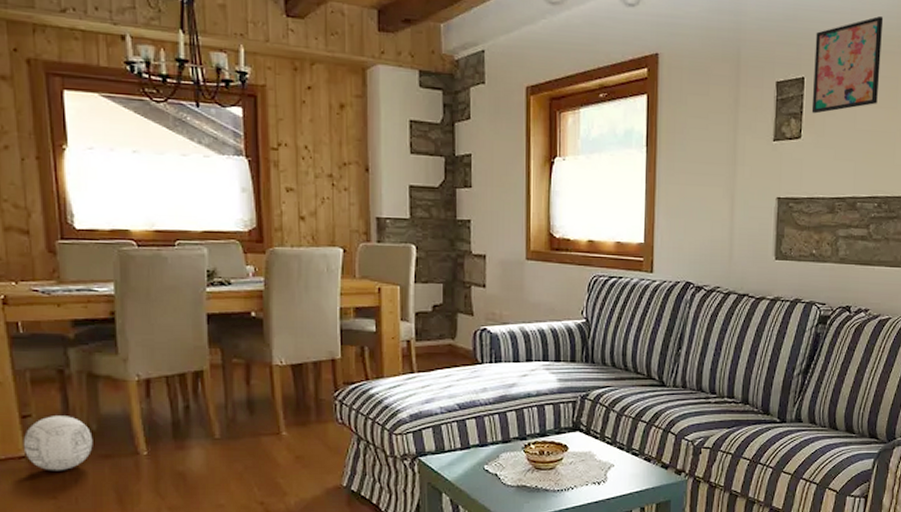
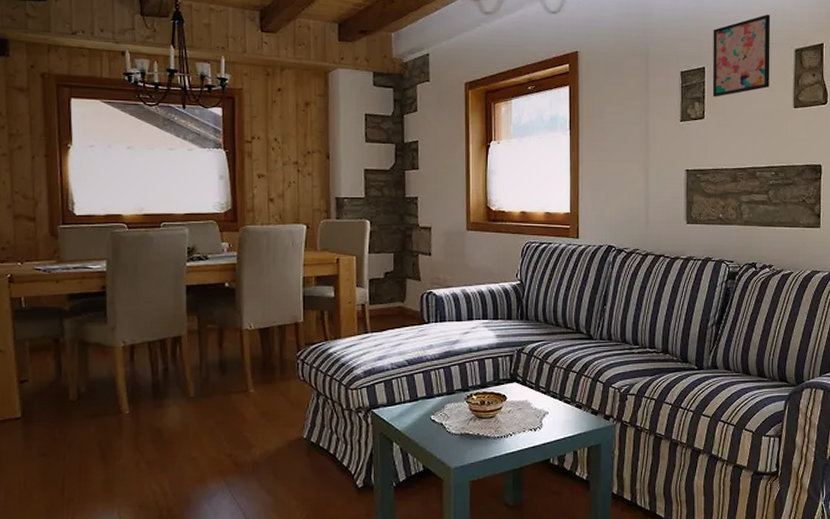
ball: present [23,416,93,471] -> none [19,380,82,431]

